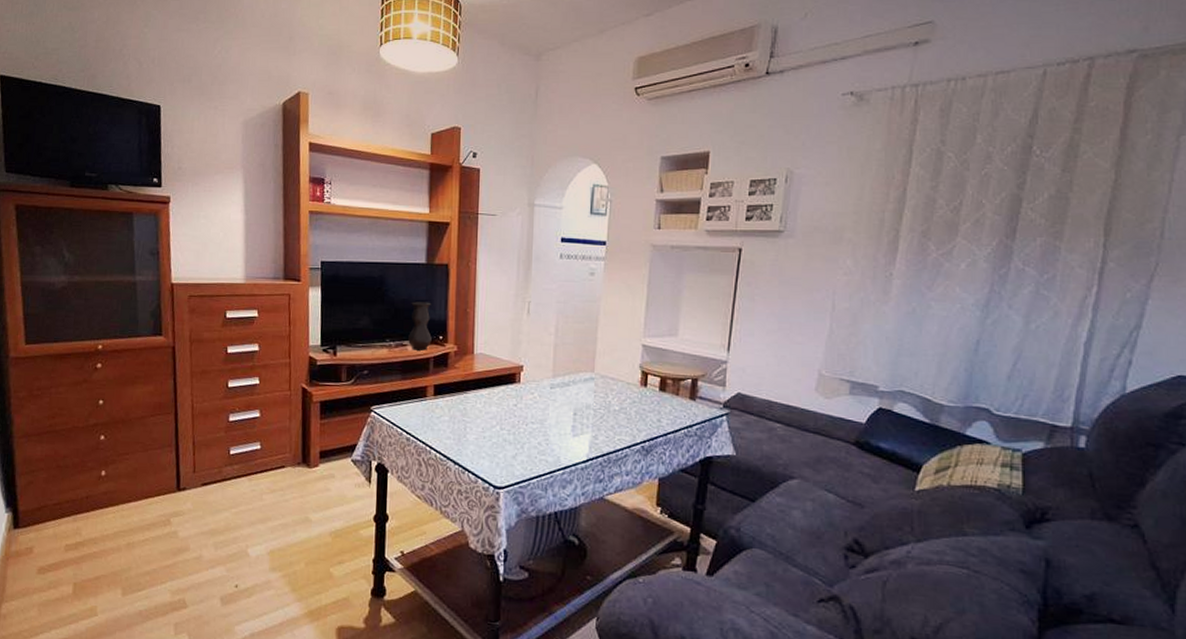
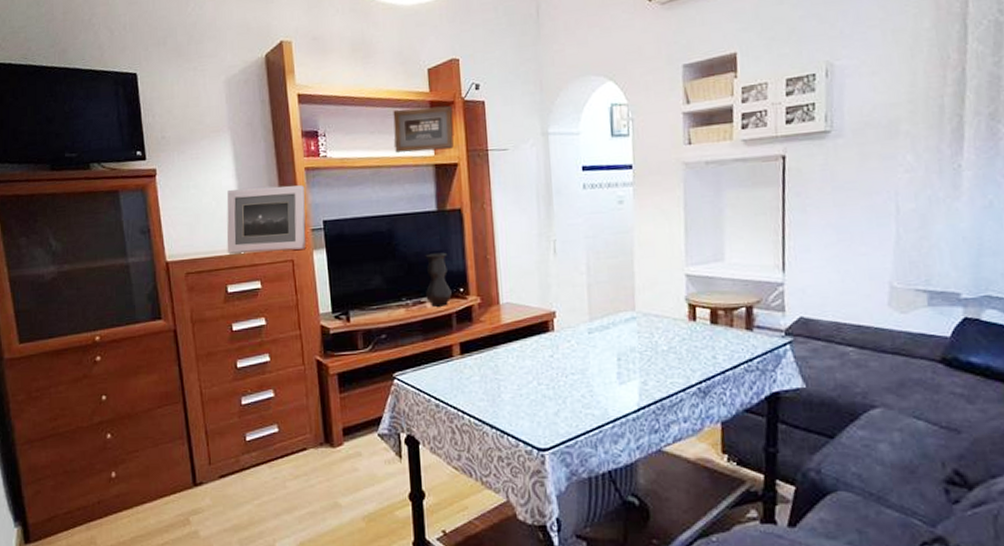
picture frame: none [229,223,308,286] -> present [226,185,306,254]
picture frame: none [394,168,449,209] -> present [393,106,454,153]

